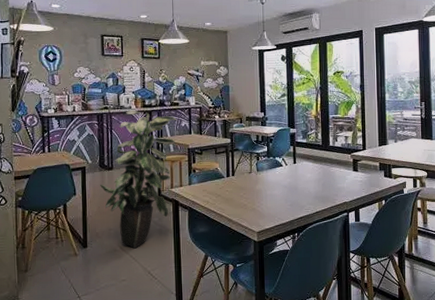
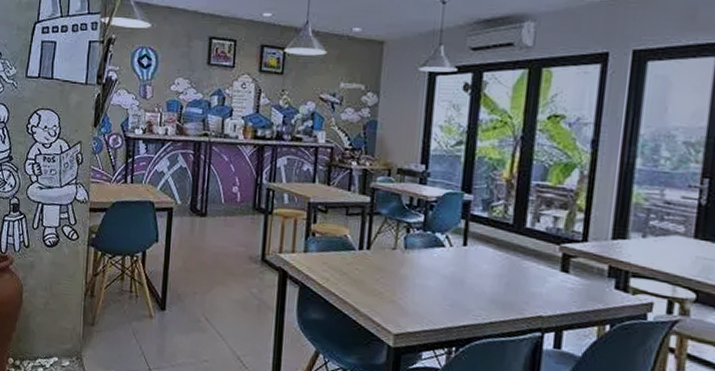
indoor plant: present [100,110,177,248] -> none [188,140,297,323]

